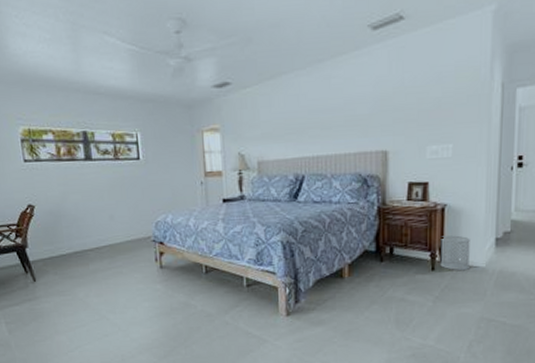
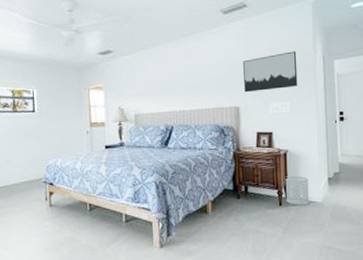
wall art: none [395,77,467,133] -> present [243,51,298,93]

